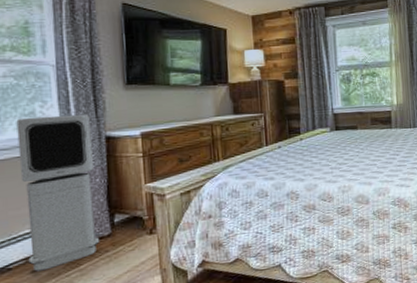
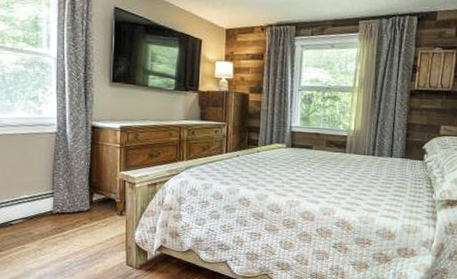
air purifier: present [16,114,100,272] -> none [23,101,81,231]

